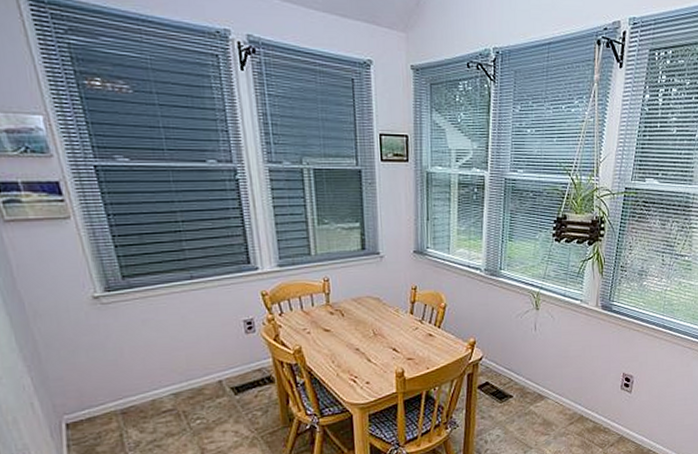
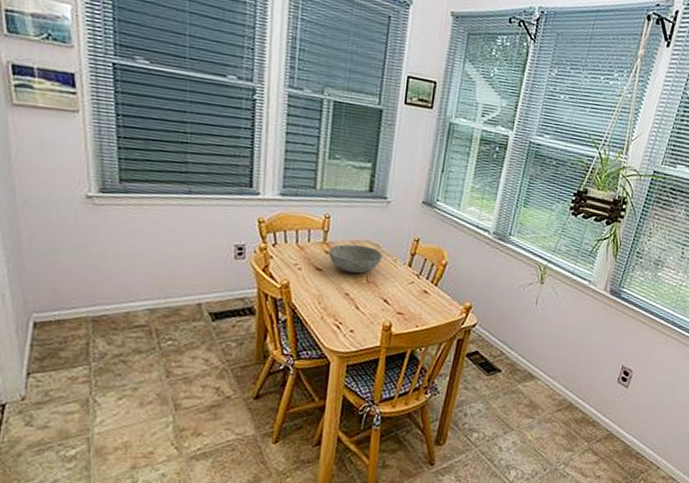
bowl: none [333,301,385,329] -> present [328,244,383,274]

